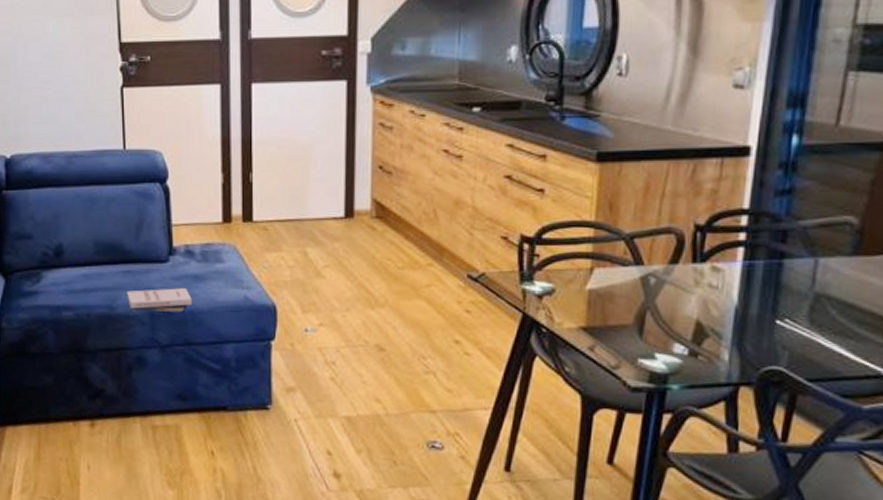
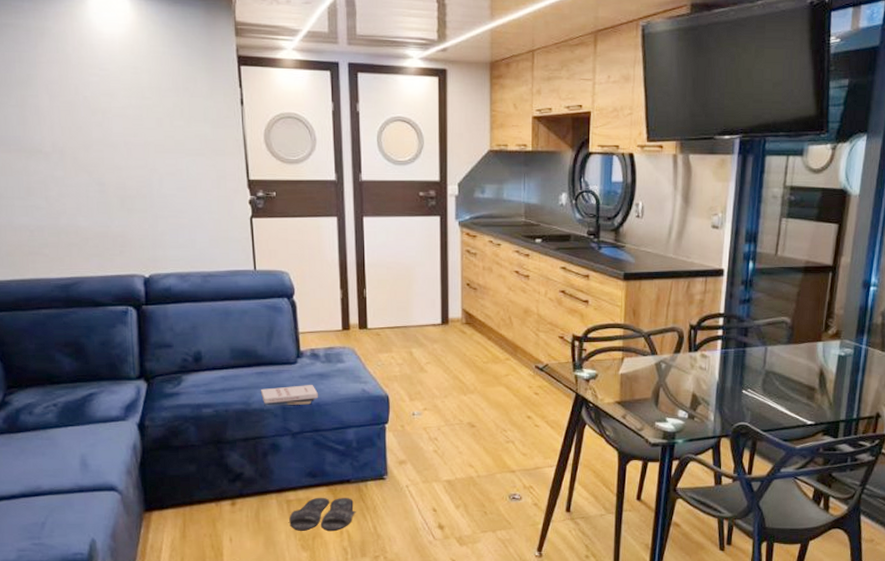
slippers: none [154,425,233,468] -> present [289,497,356,531]

